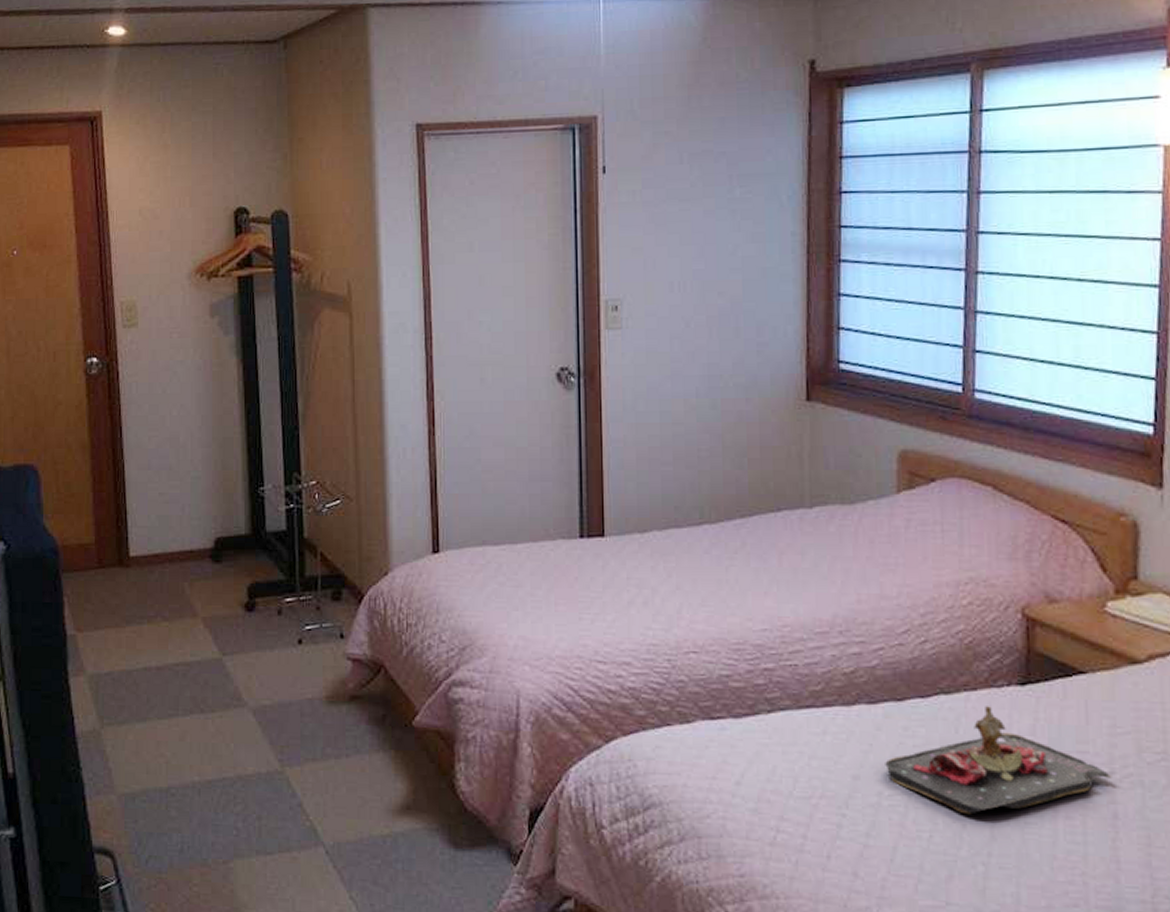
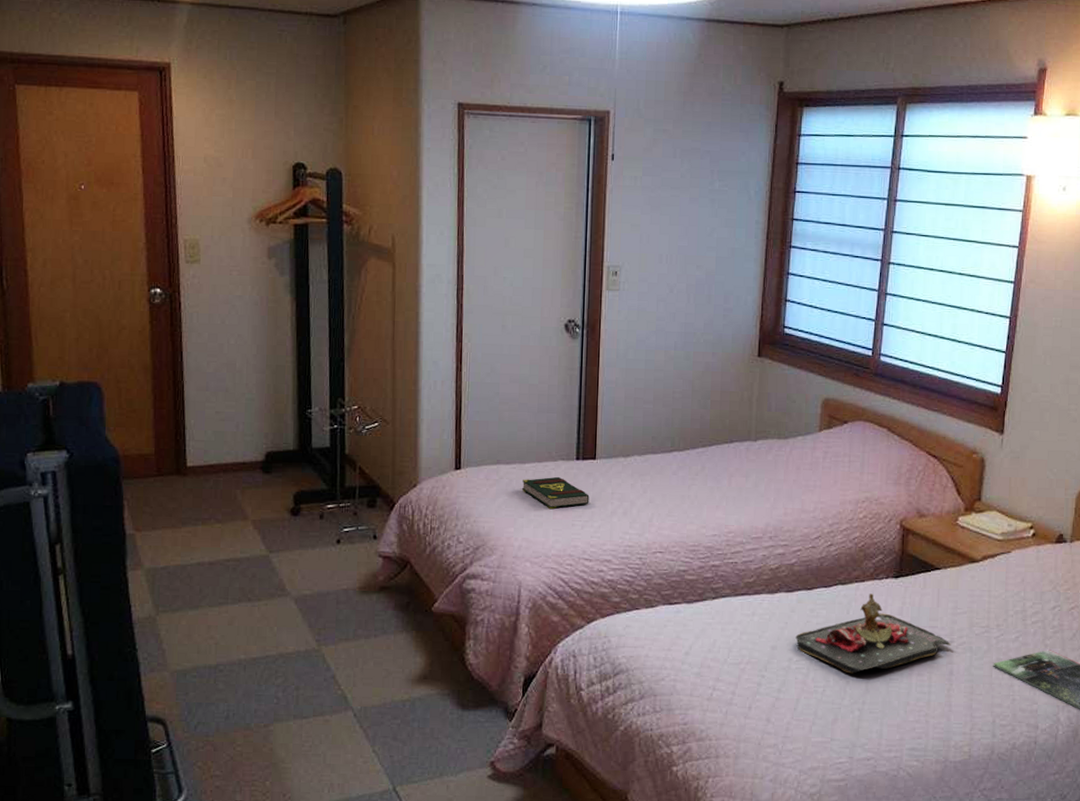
book: none [515,559,599,599] -> present [522,476,590,509]

